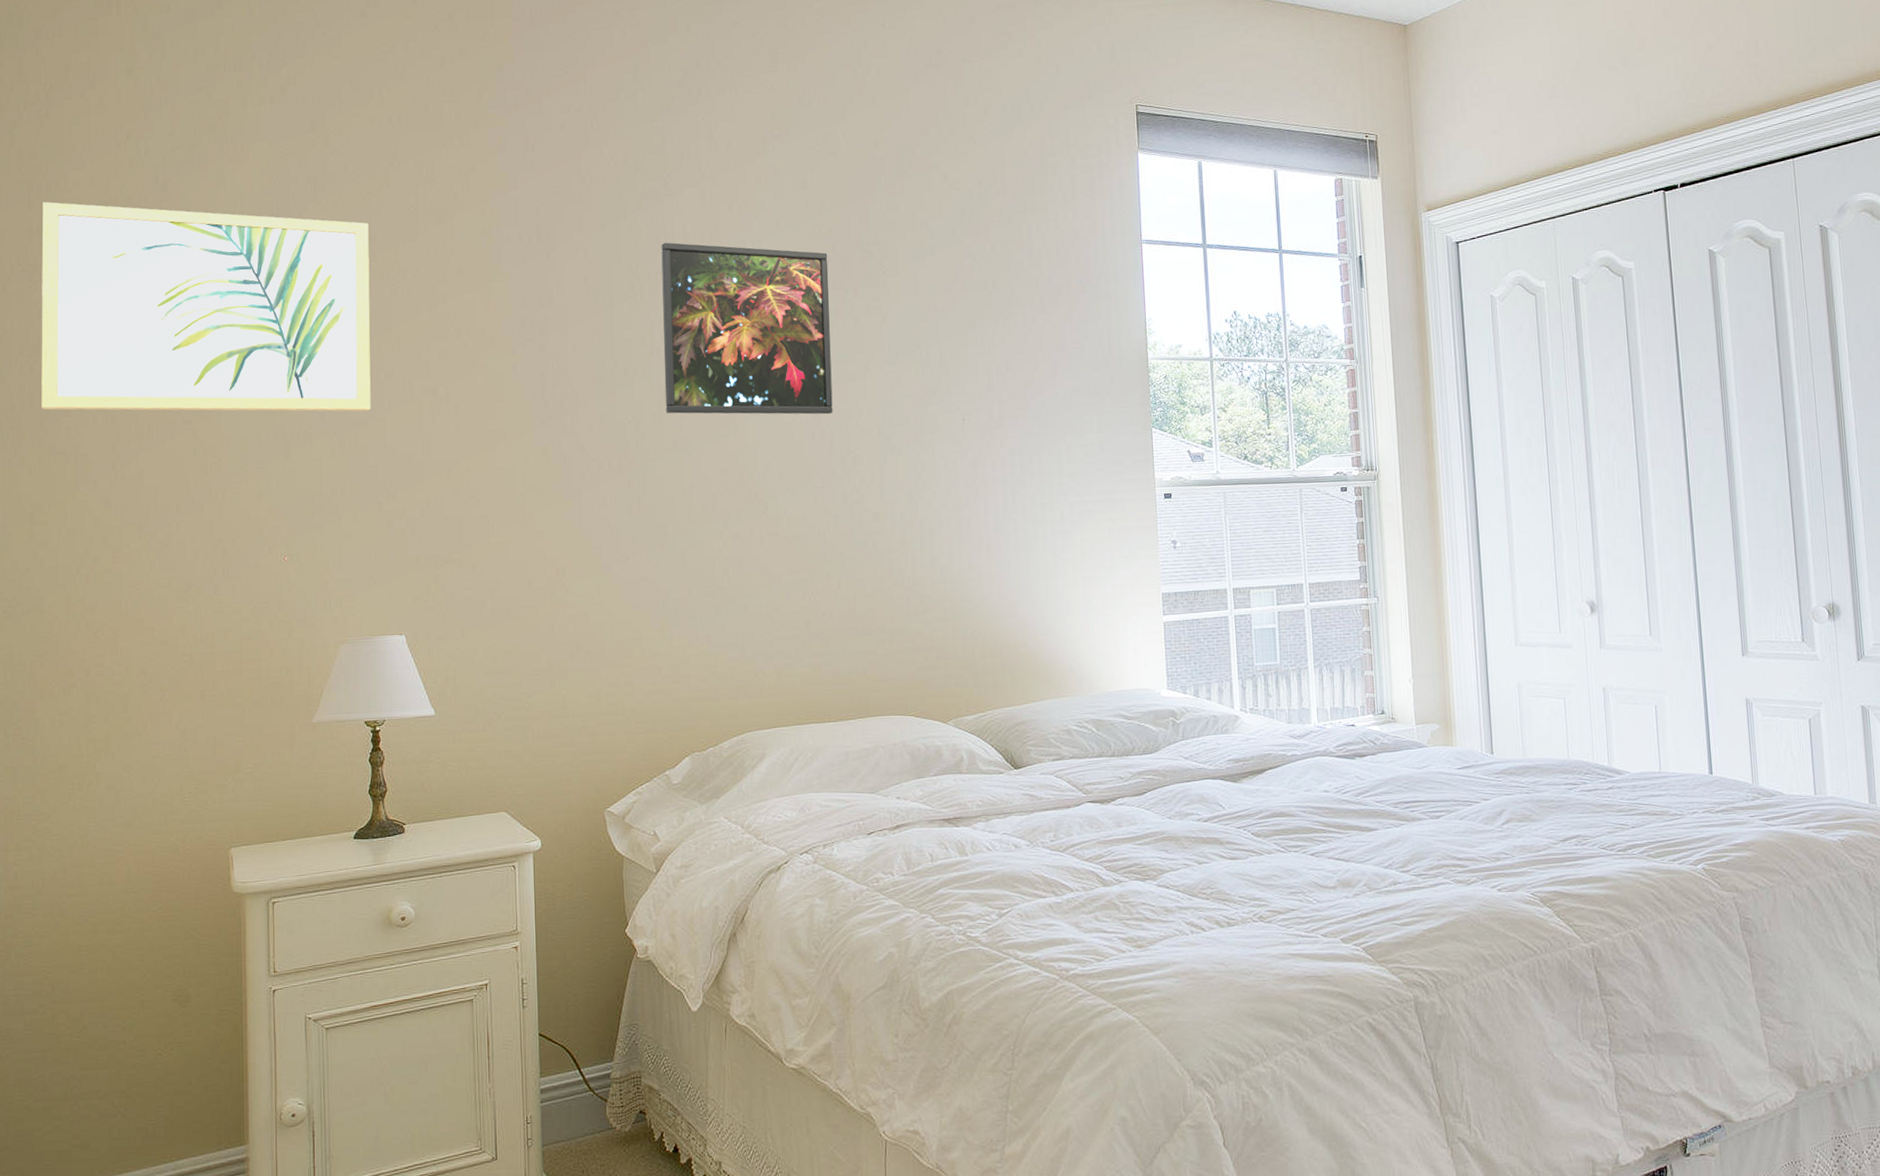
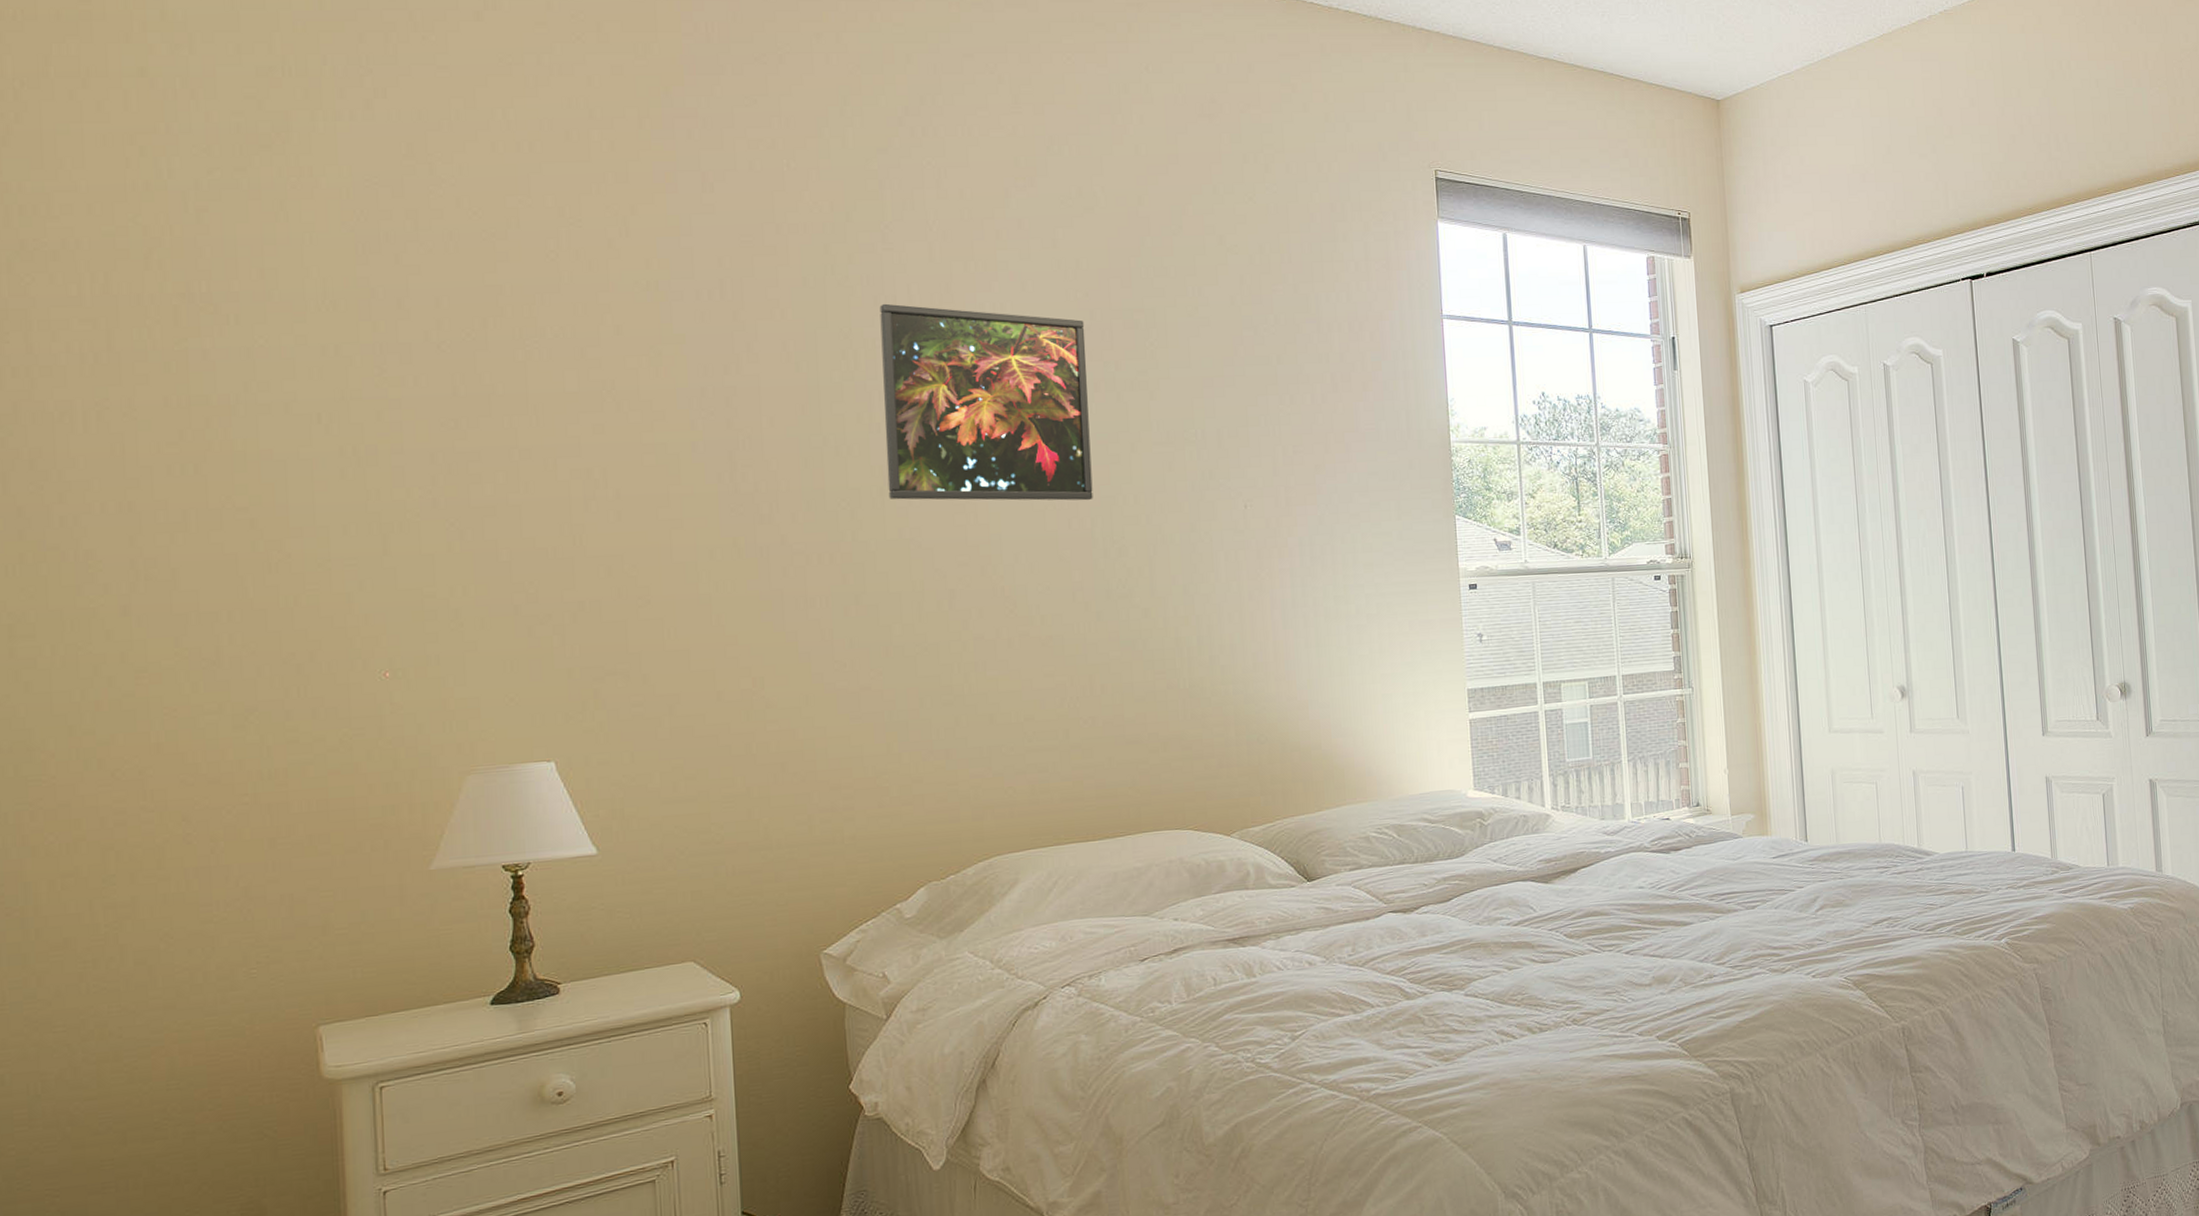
wall art: present [41,202,371,412] -> none [14,230,502,497]

